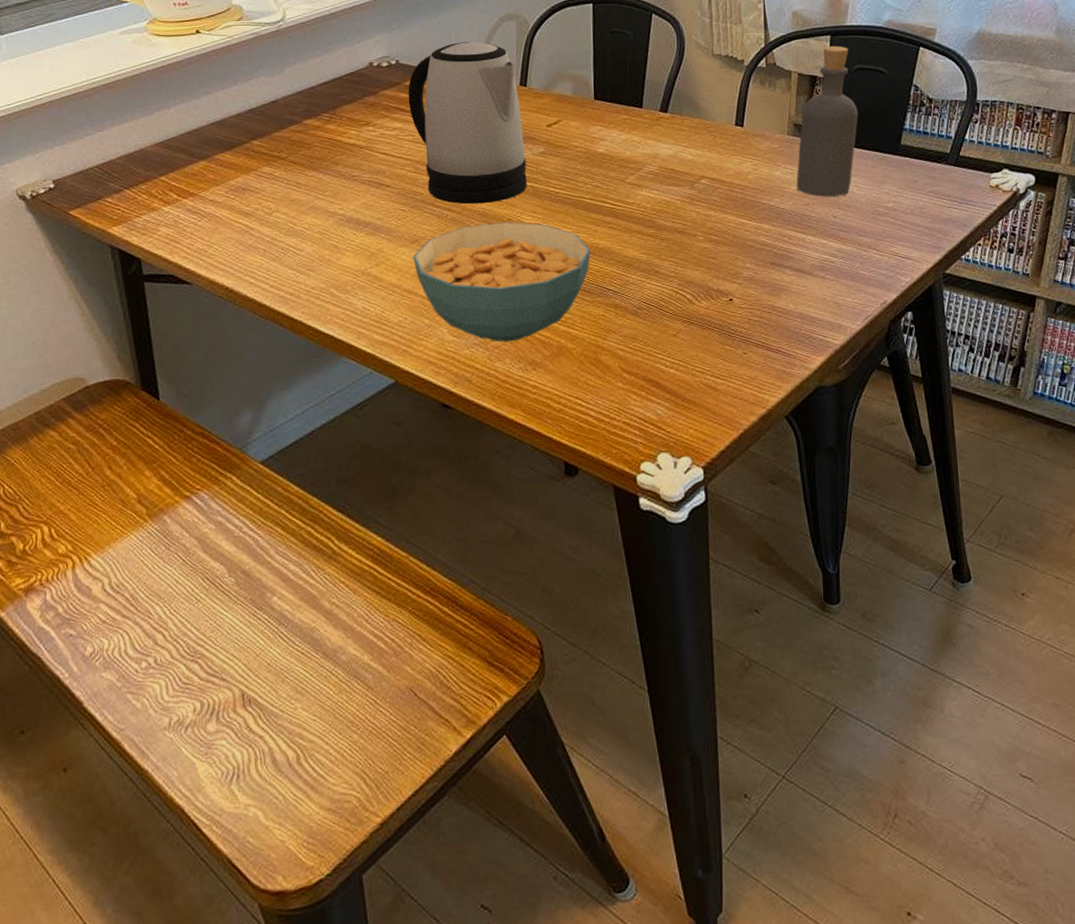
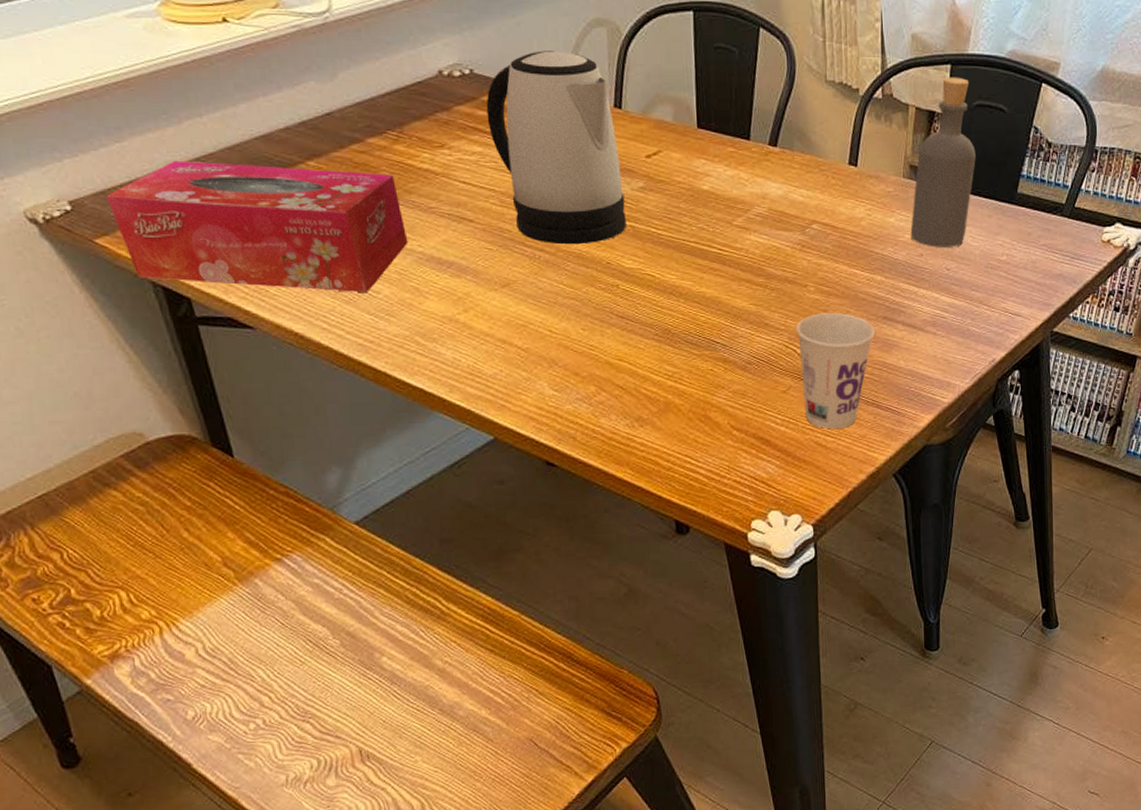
tissue box: none [83,144,332,251] -> present [106,160,408,292]
cereal bowl: present [413,221,591,342] -> none [505,265,697,397]
cup: none [686,260,763,372] -> present [796,313,874,430]

